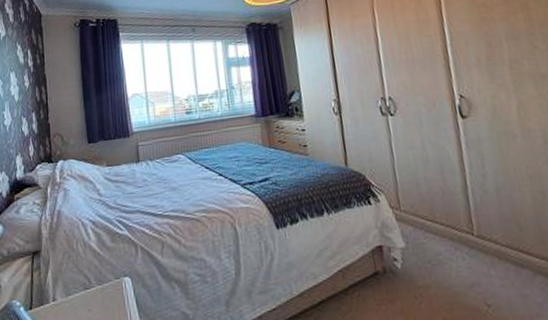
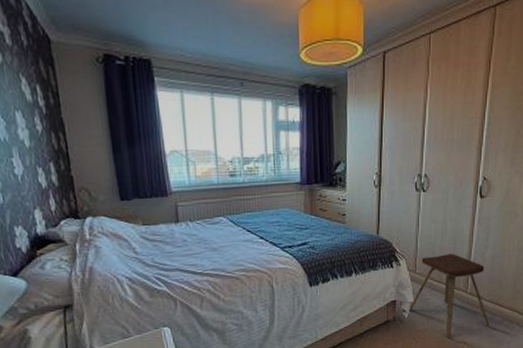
music stool: none [400,185,518,297] -> present [409,254,490,338]

